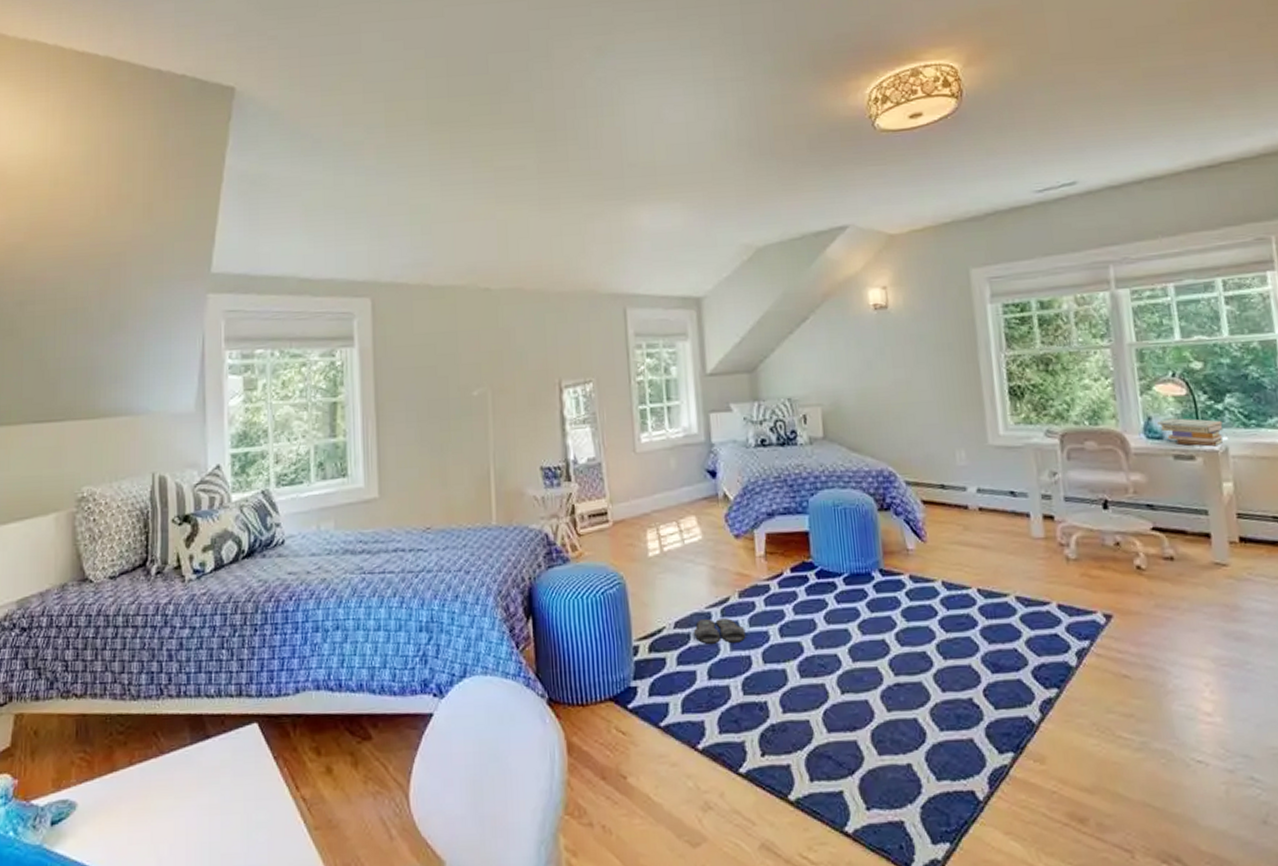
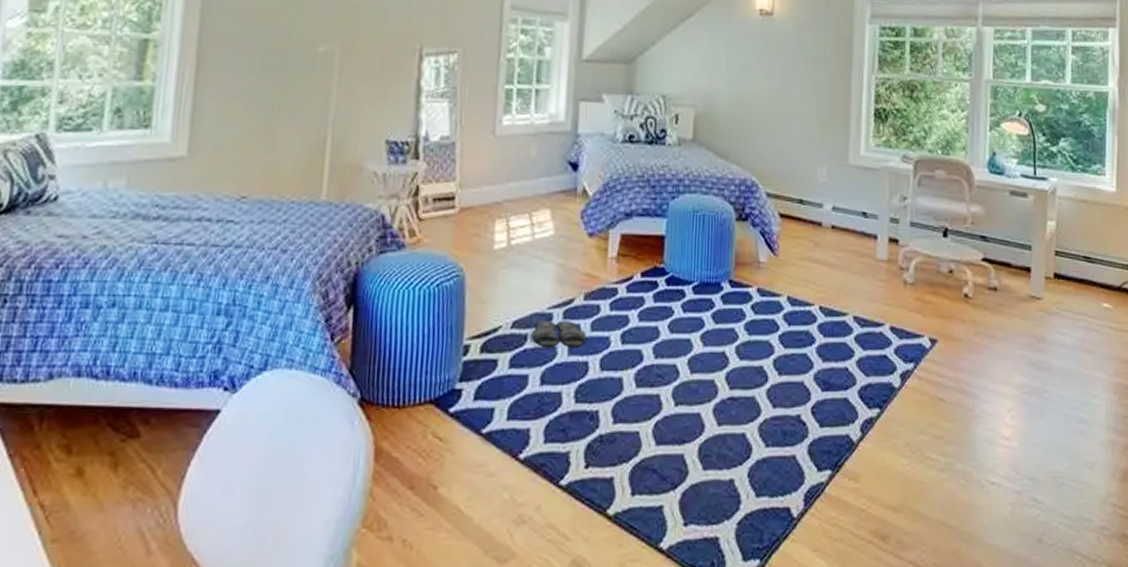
books: present [1156,418,1224,447] -> none [999,156,1055,186]

